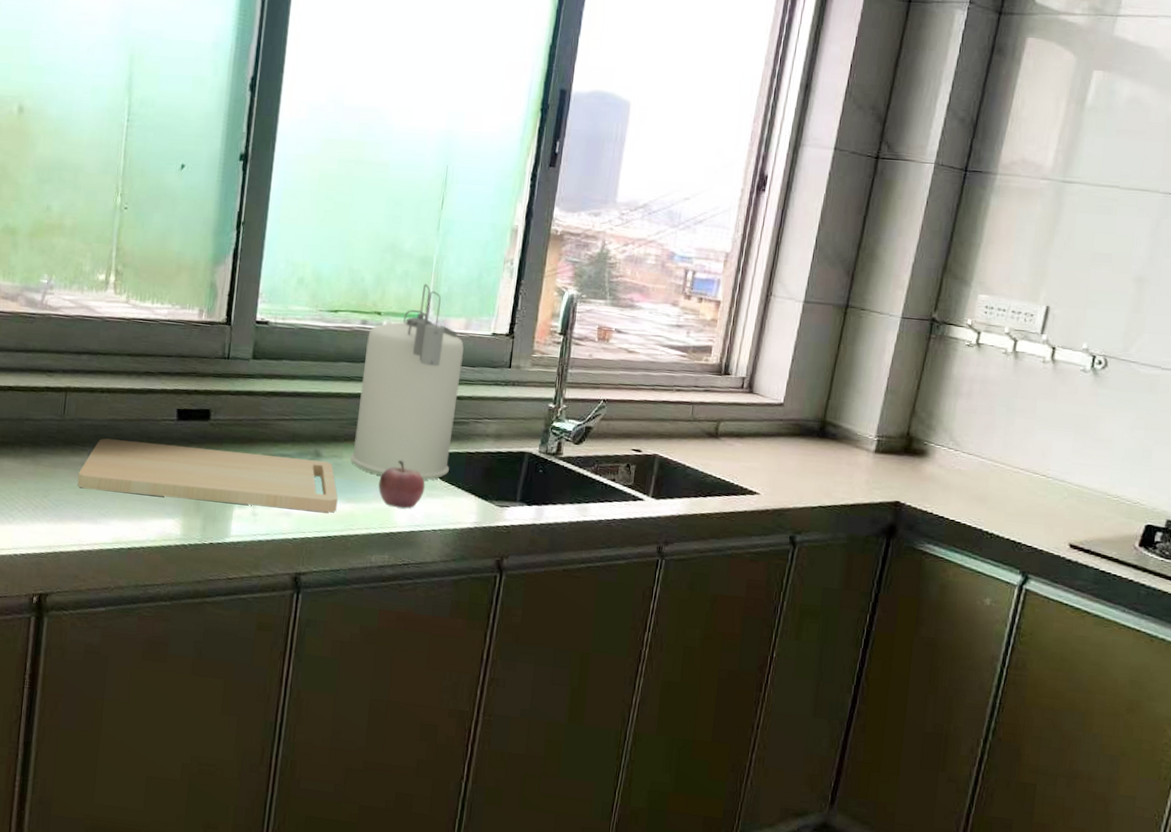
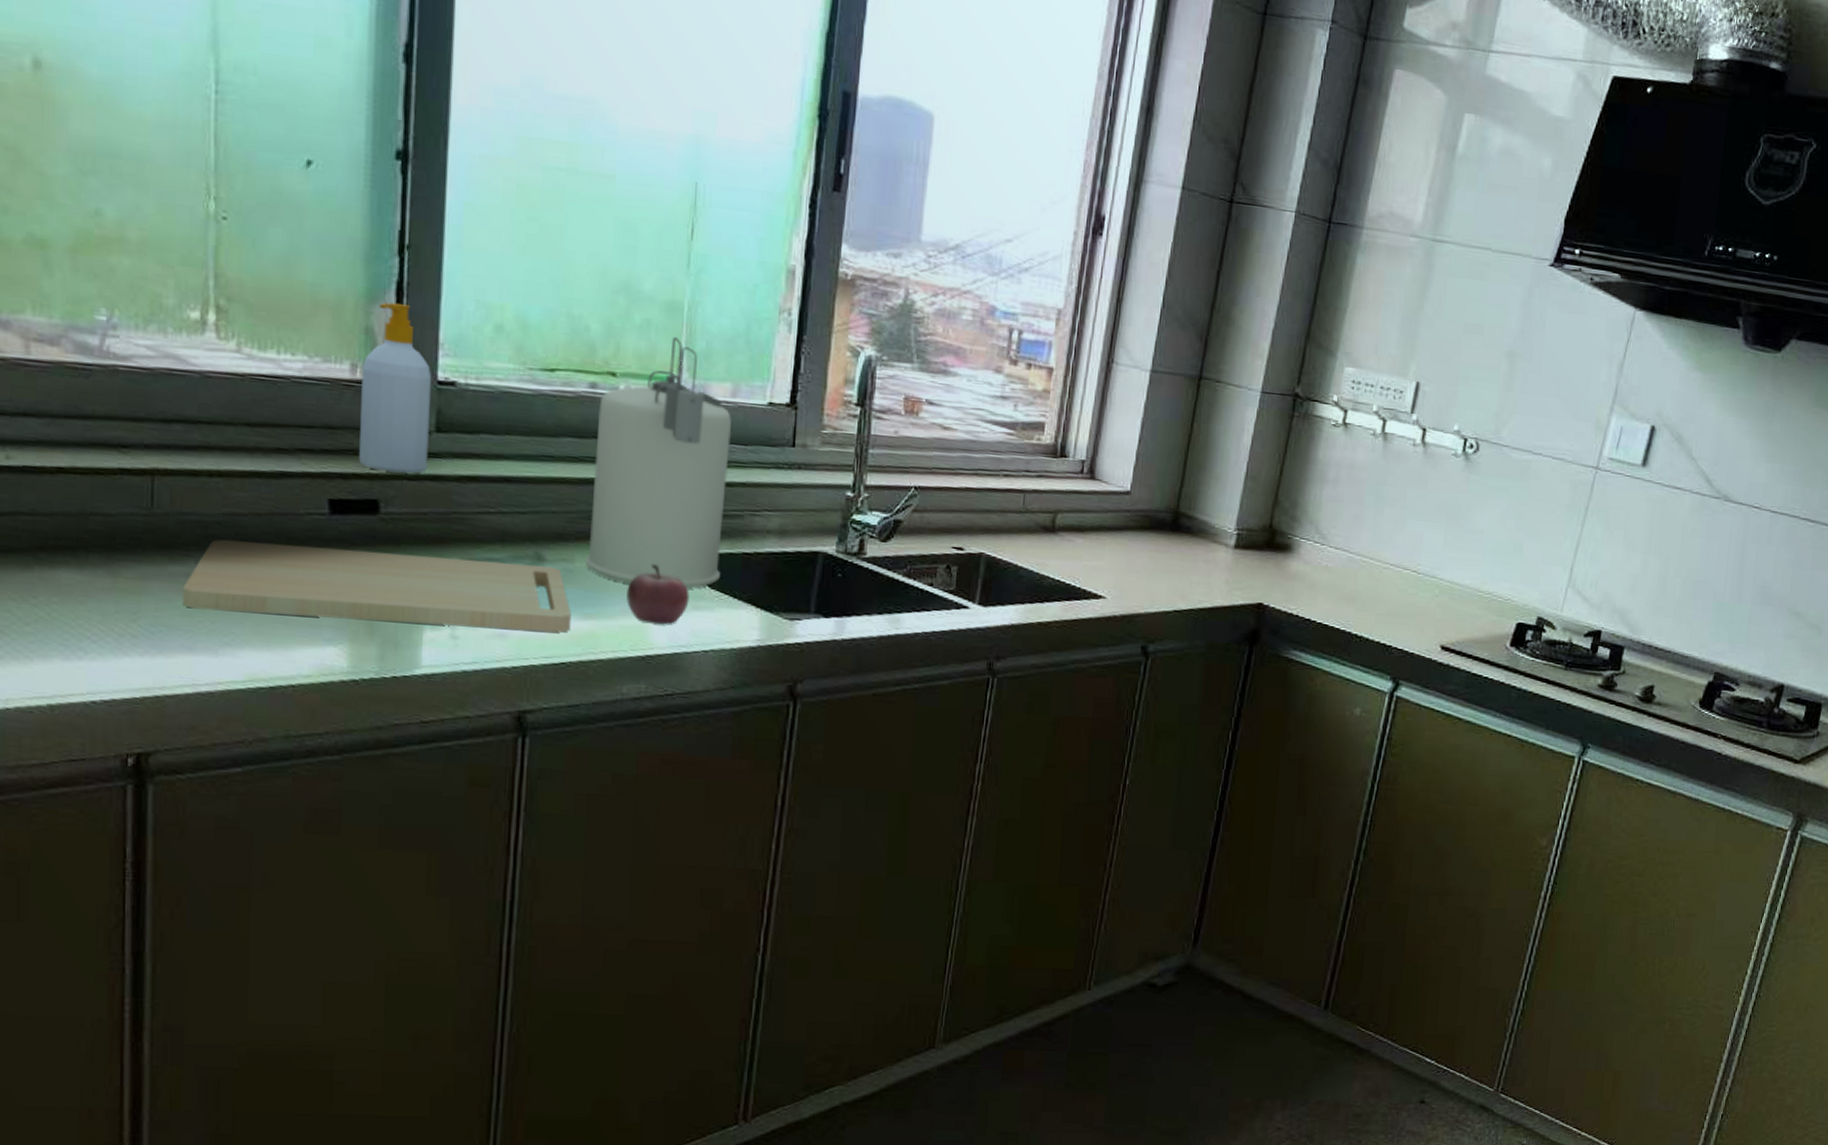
soap bottle: none [199,264,253,390] -> present [358,302,432,474]

